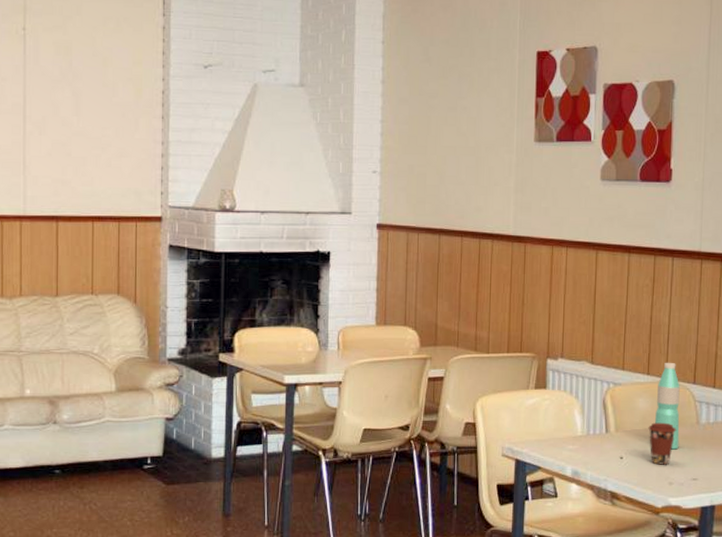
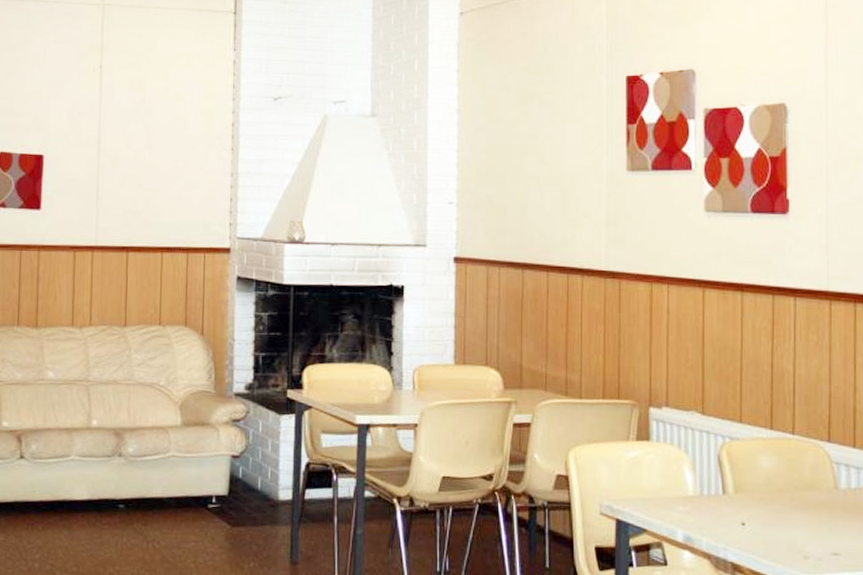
coffee cup: present [648,422,676,465] -> none [774,484,809,535]
water bottle: present [654,362,680,450] -> none [781,415,814,518]

